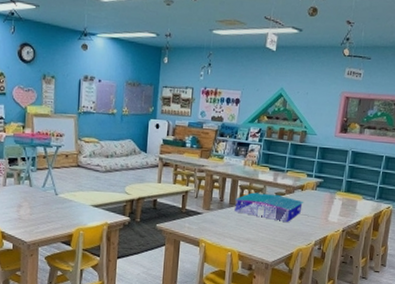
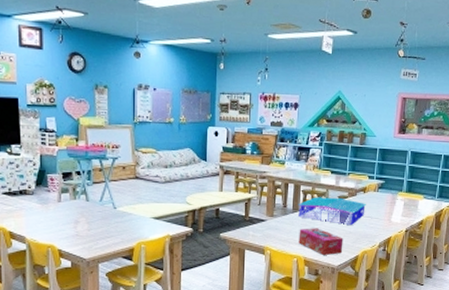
tissue box: none [233,223,279,251] -> present [298,228,344,255]

